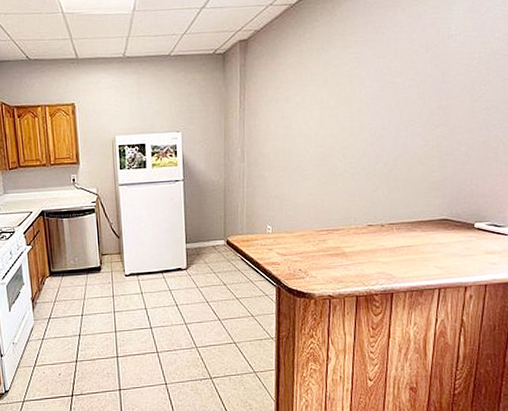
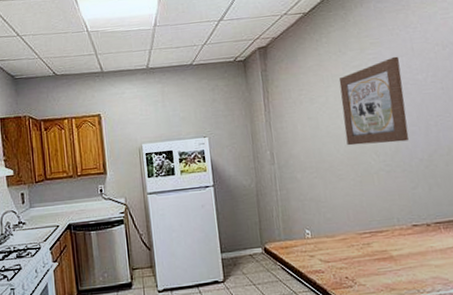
wall art: none [316,57,381,147] -> present [339,56,409,146]

